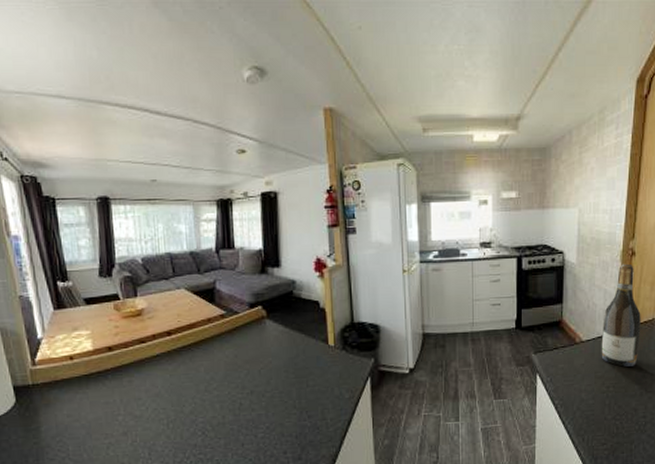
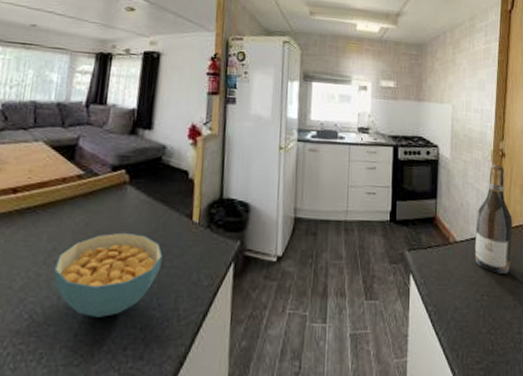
cereal bowl: none [215,360,306,430] -> present [53,232,163,317]

